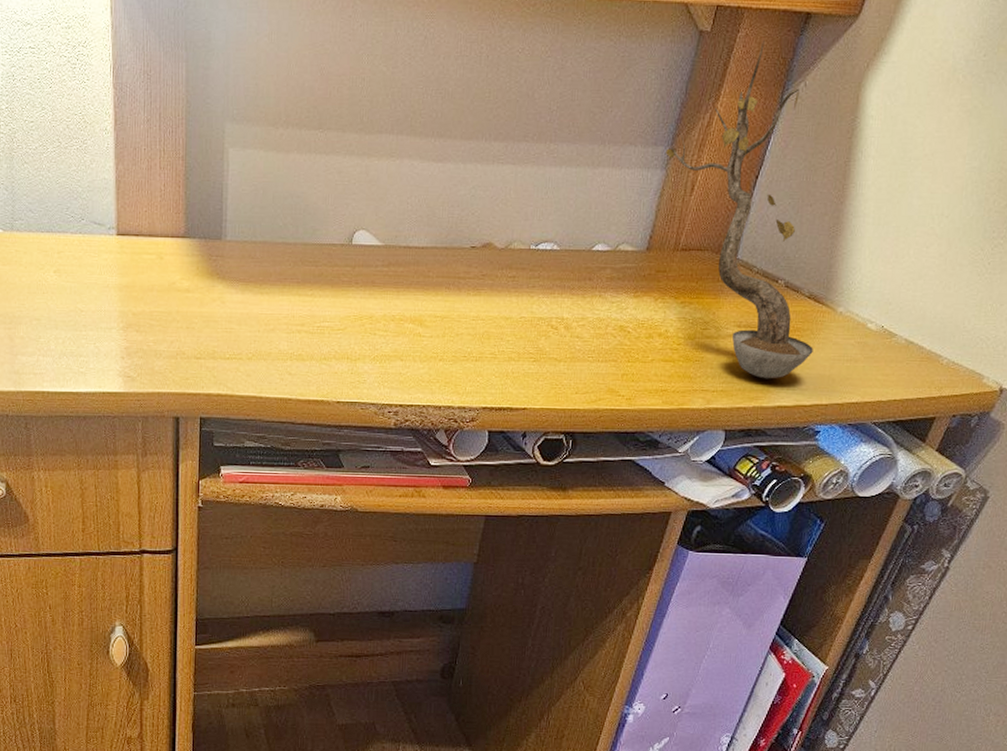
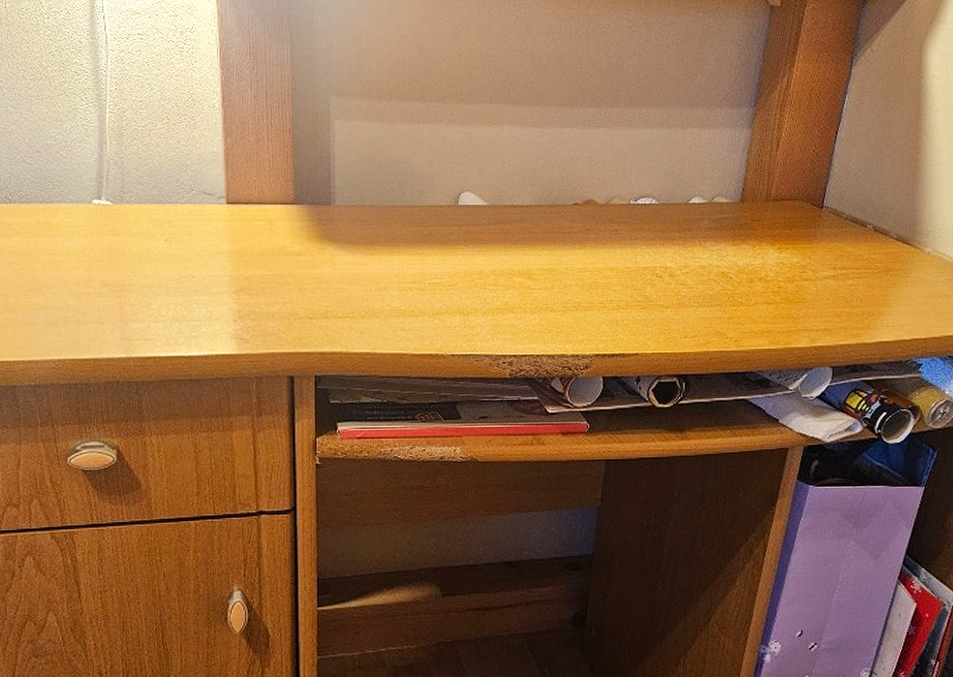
plant: present [666,41,813,379] -> none [750,13,907,317]

